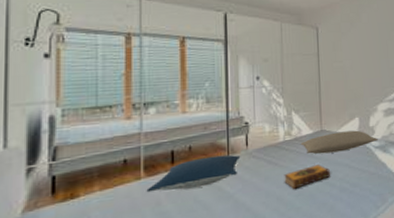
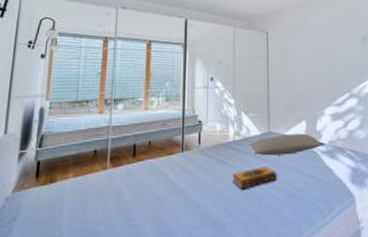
pillow: present [146,154,241,193] -> none [110,151,194,183]

